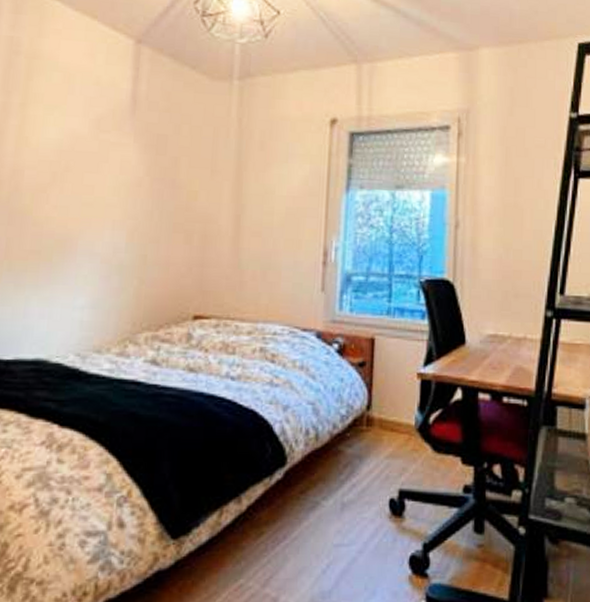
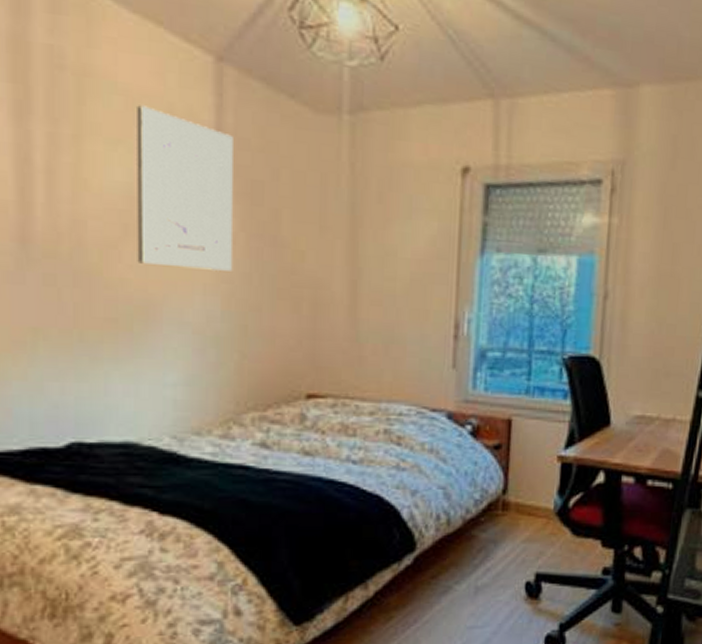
wall art: none [61,79,145,209] -> present [137,105,233,271]

